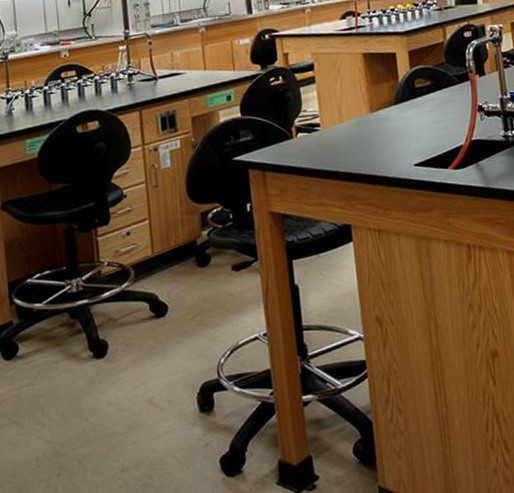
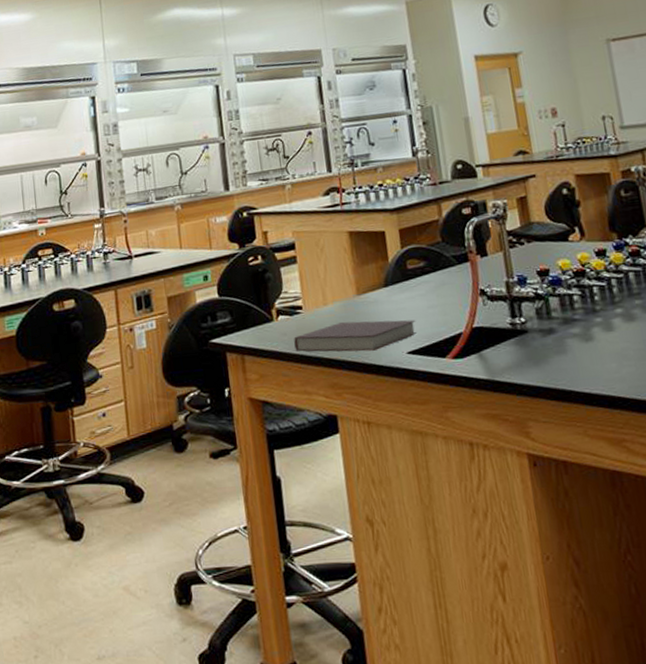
notebook: none [312,134,423,167] -> present [294,319,416,352]

